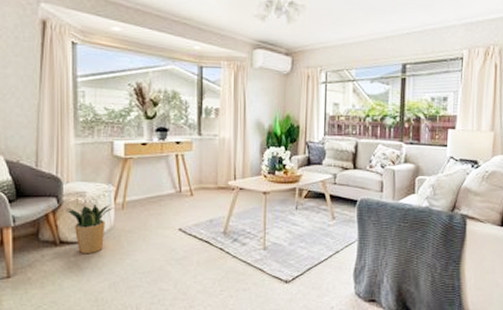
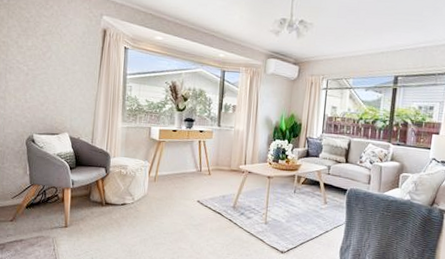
potted plant: present [65,203,114,254] -> none [111,175,148,215]

